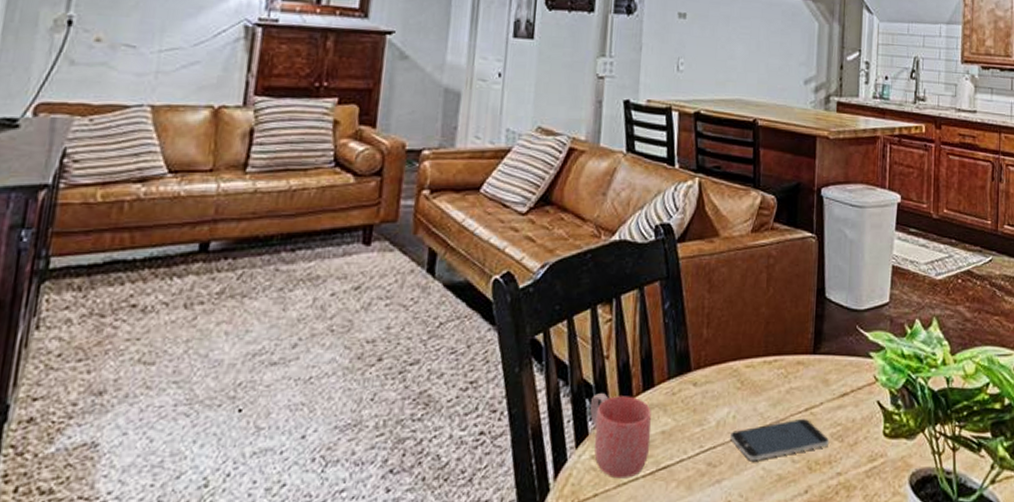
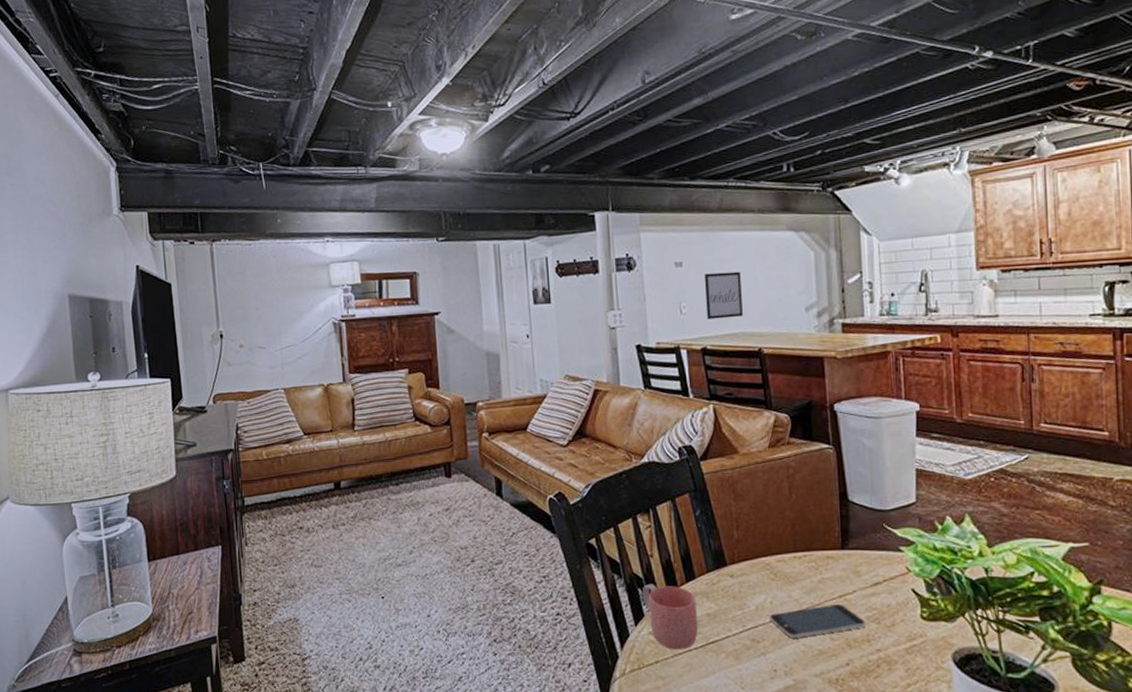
wall art: none [705,30,745,82] -> present [705,271,743,319]

